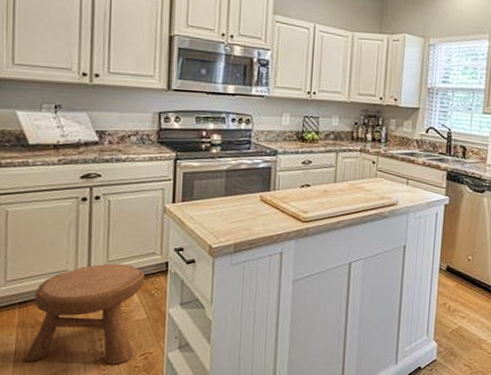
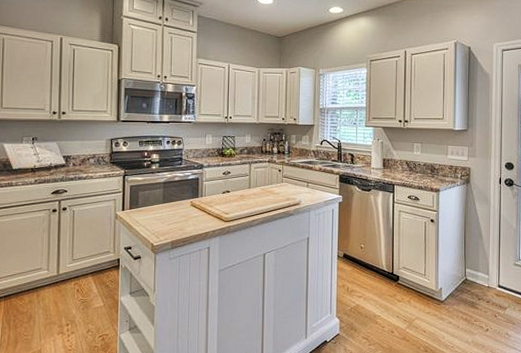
stool: present [25,263,145,365] -> none [9,261,102,345]

